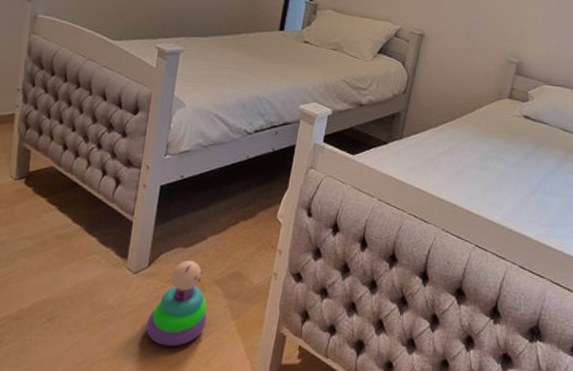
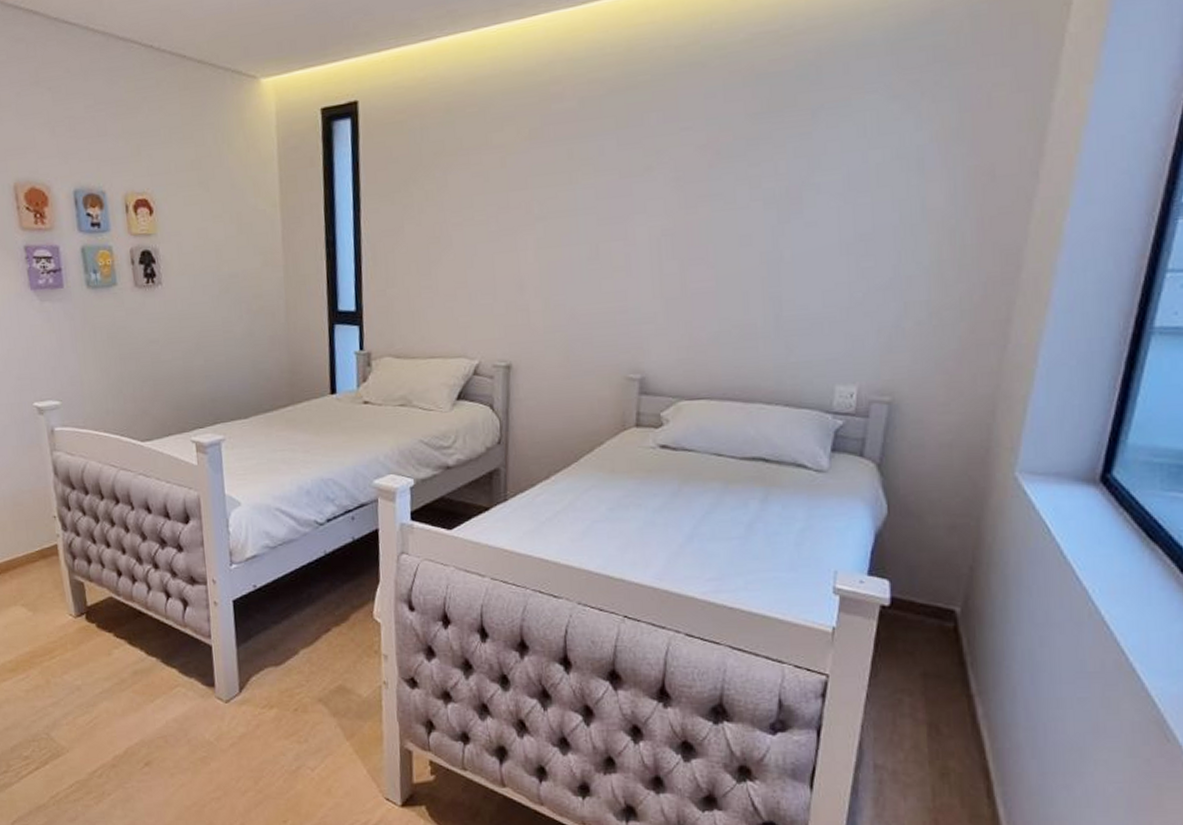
stacking toy: present [146,260,208,347] -> none [251,679,318,778]

